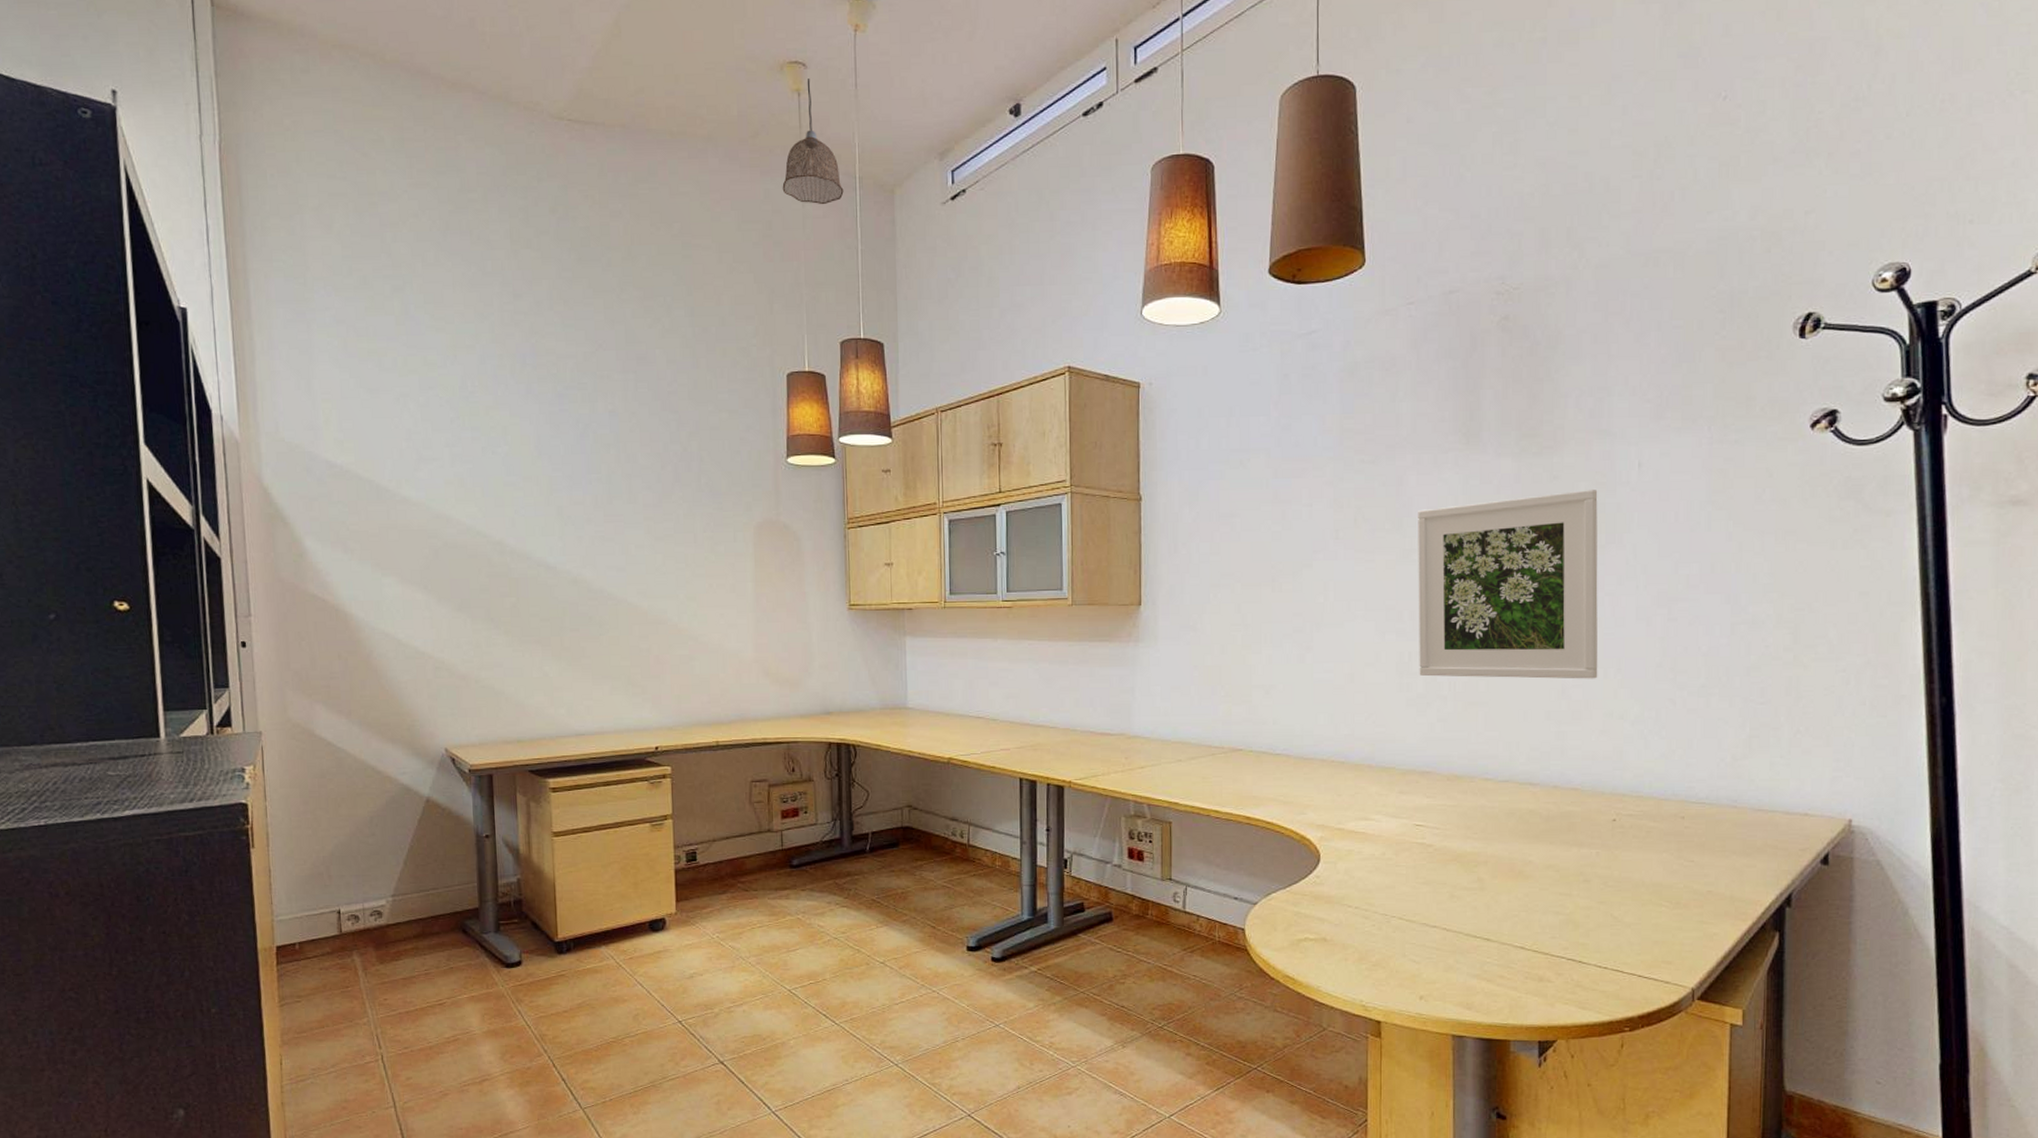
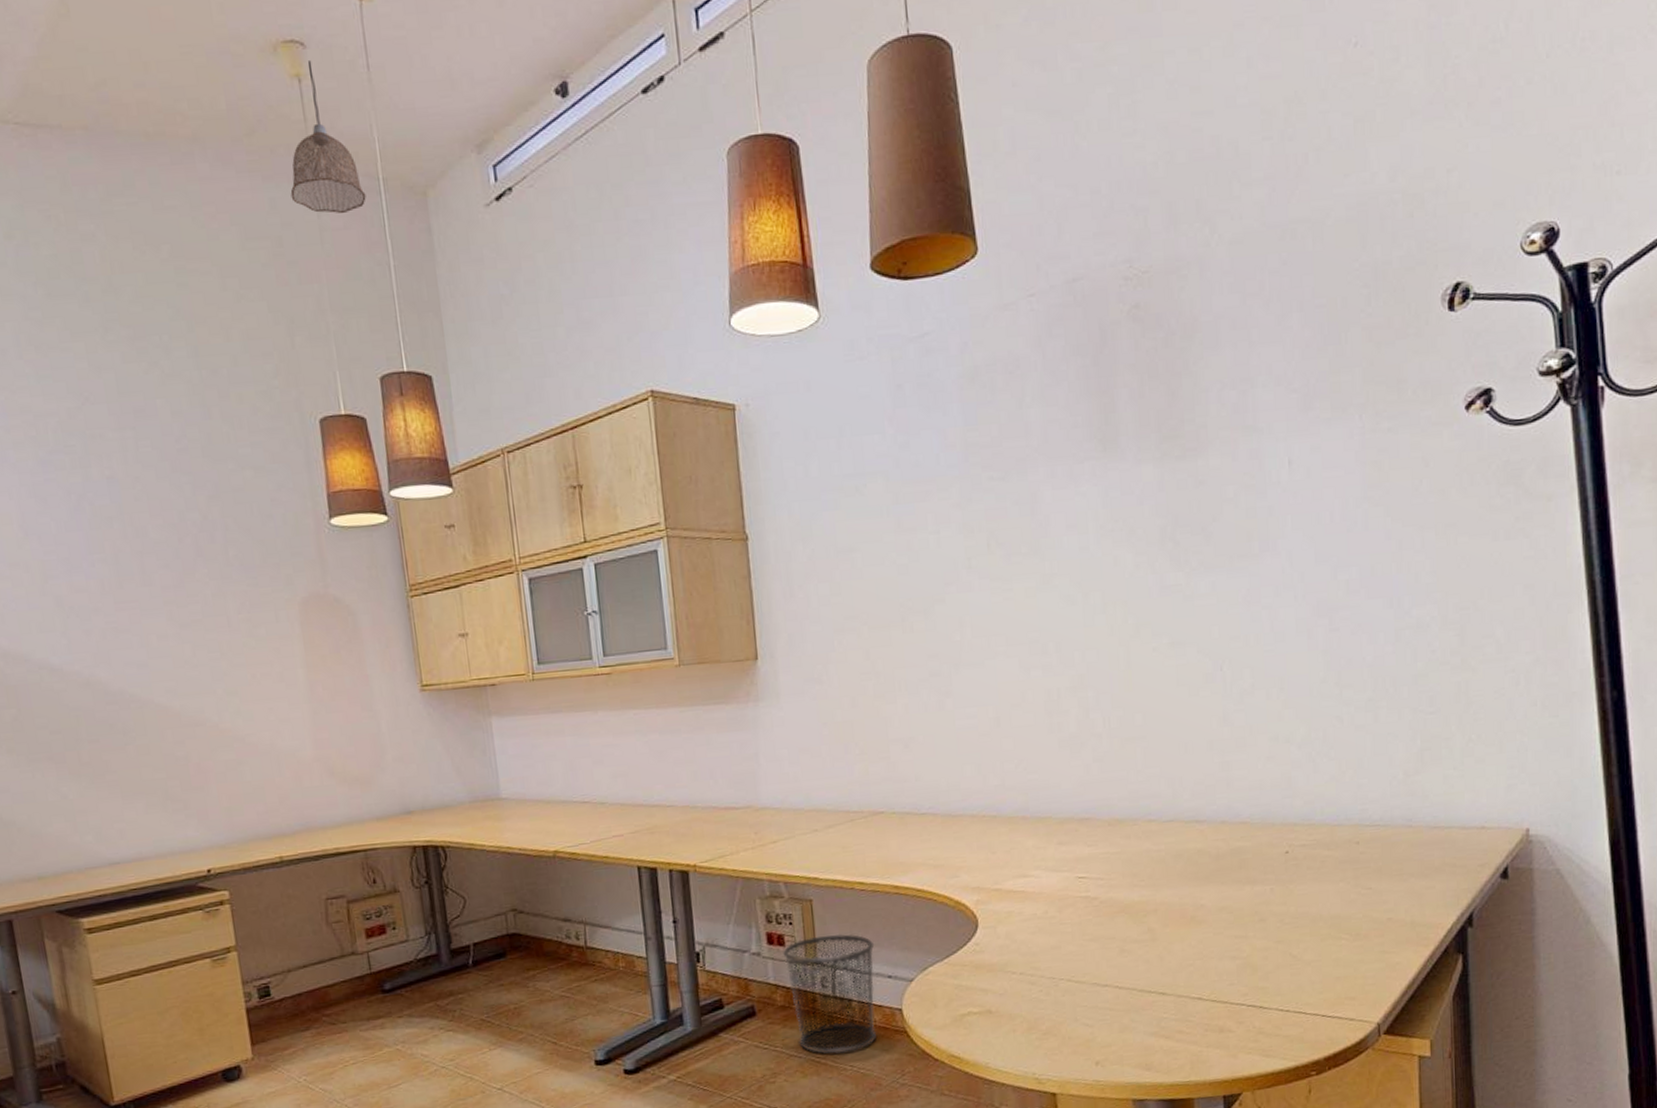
waste bin: none [1140,855,1224,964] -> present [782,933,876,1055]
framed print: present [1418,488,1598,679] -> none [1056,492,1260,714]

